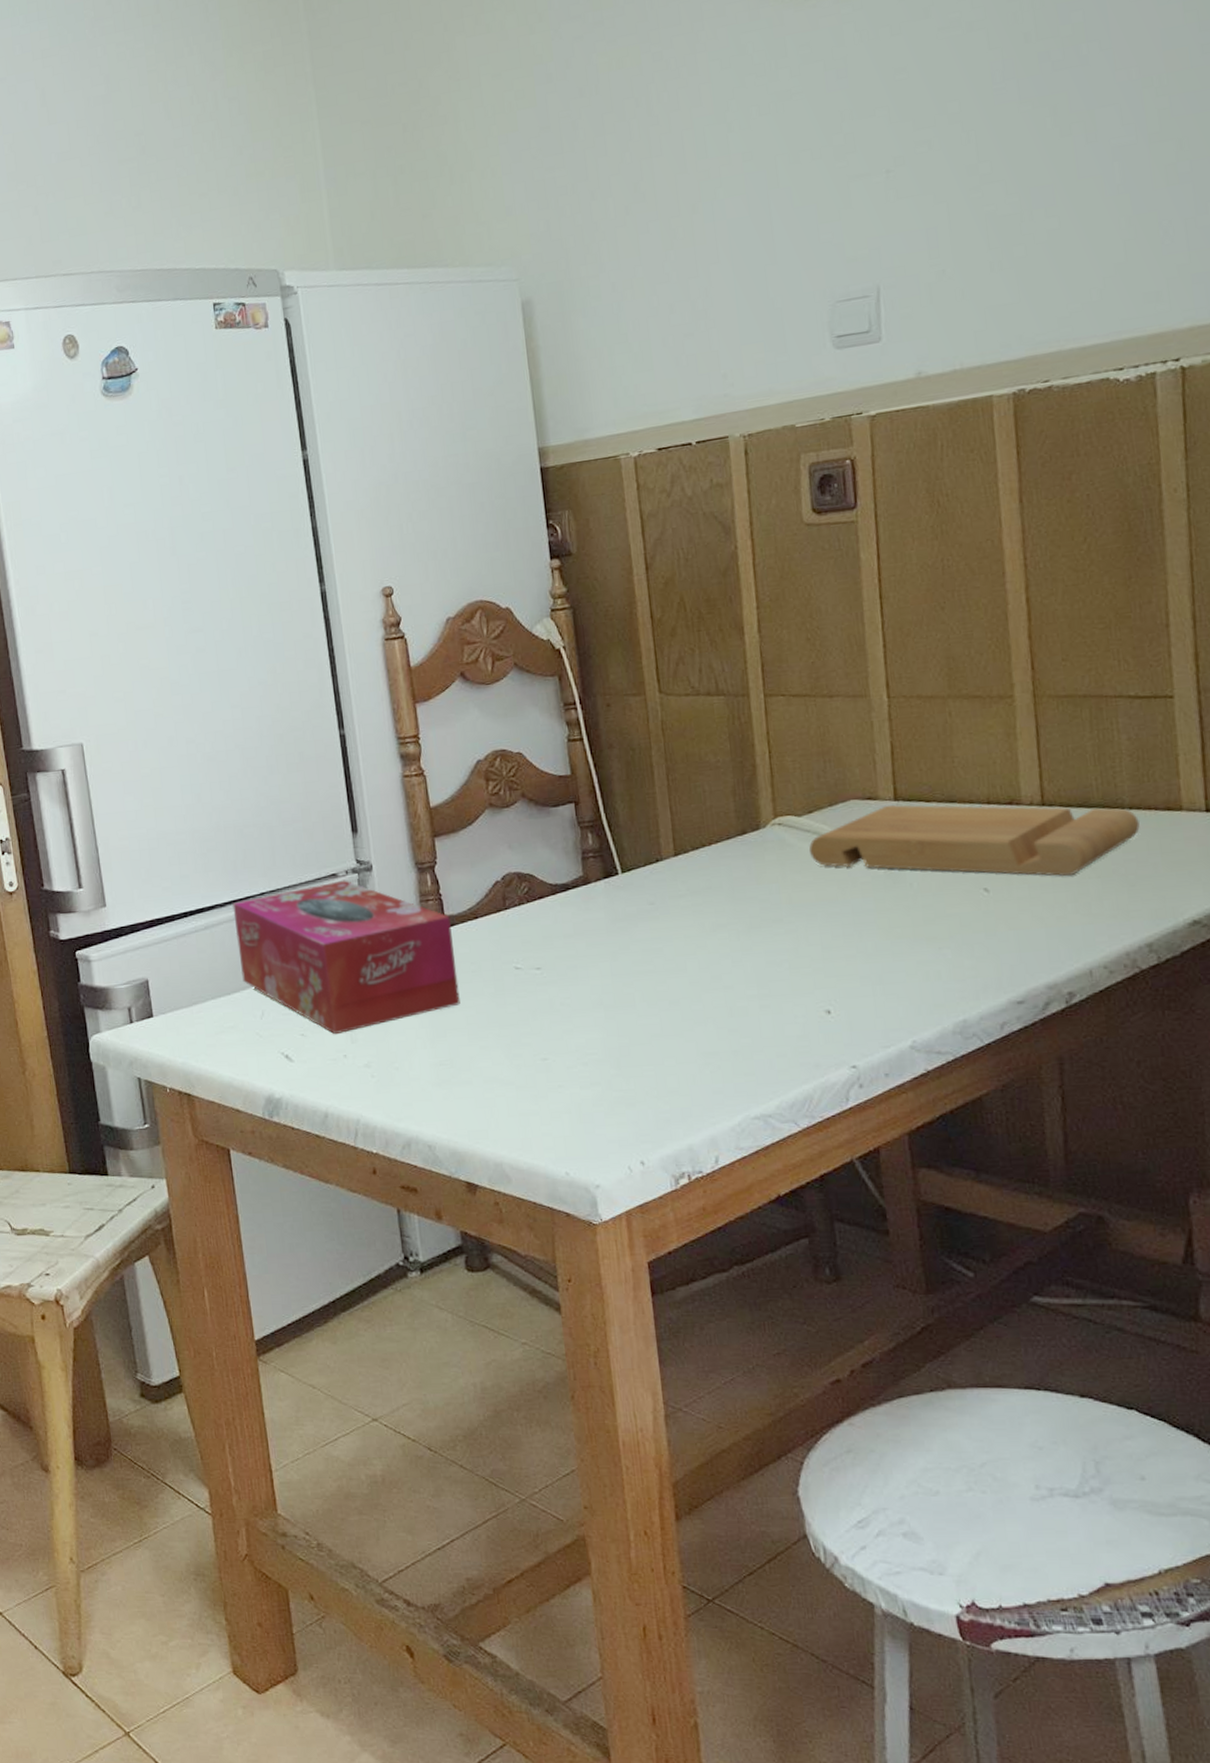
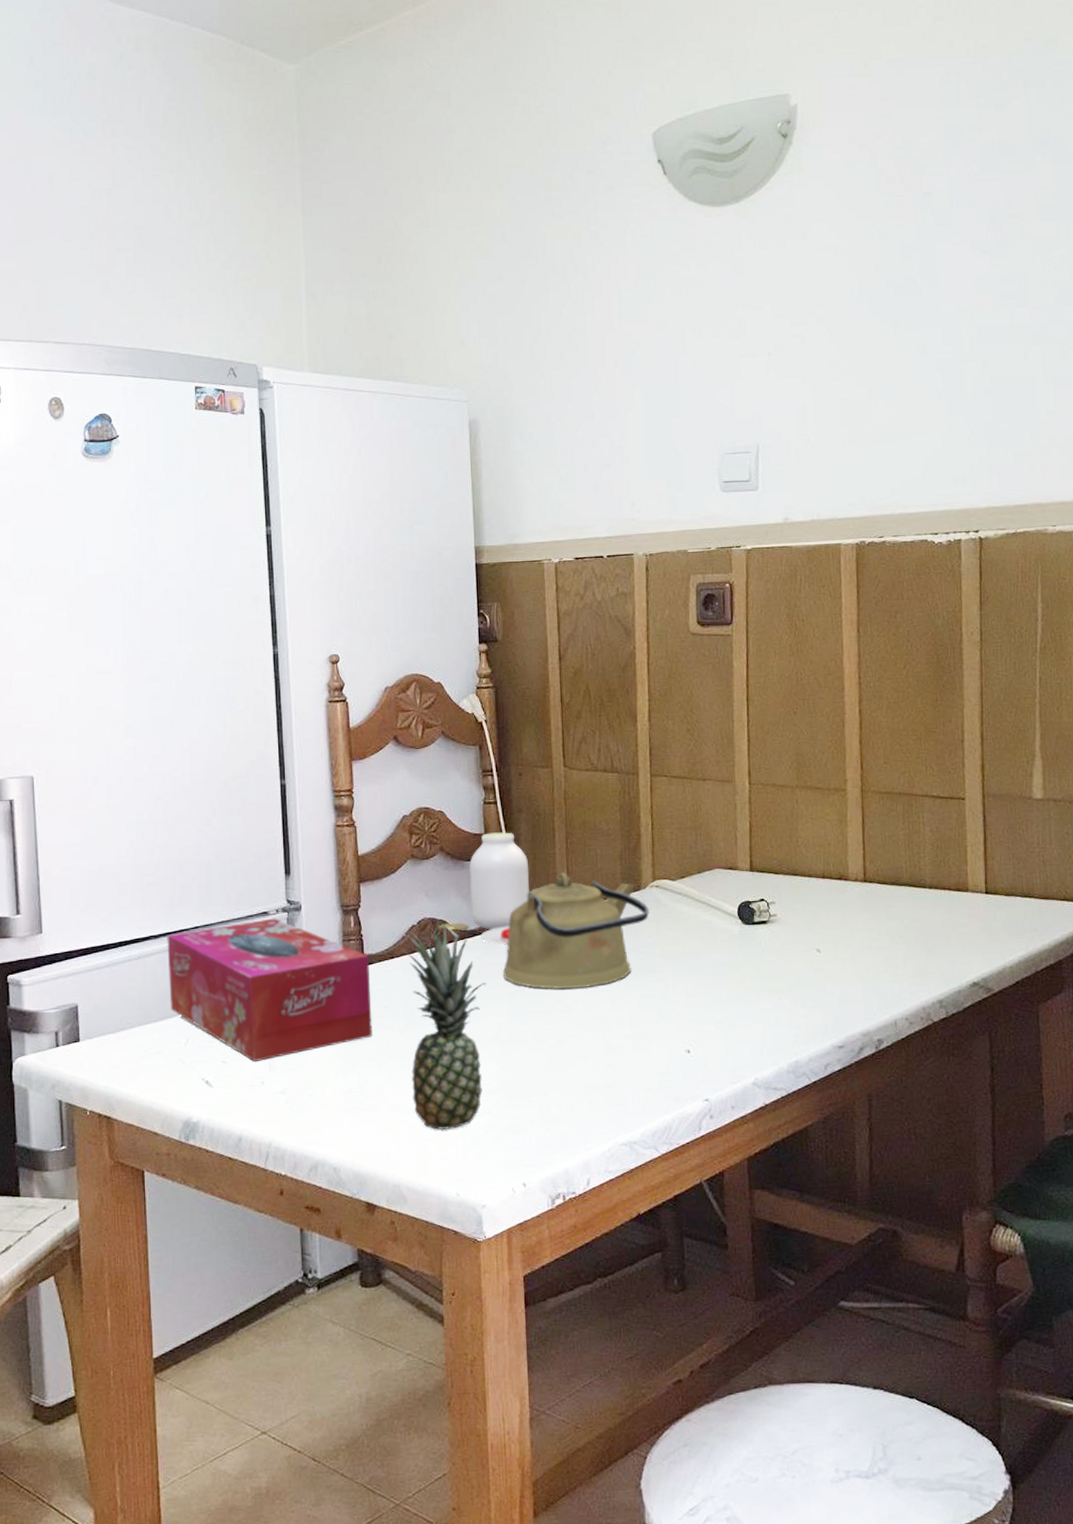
fruit: none [485,874,588,1104] -> present [401,920,486,1130]
jar: none [525,772,627,899] -> present [438,832,529,945]
kettle: none [603,814,772,947] -> present [503,872,649,990]
cutting board: present [809,805,1140,877] -> none [680,874,937,942]

